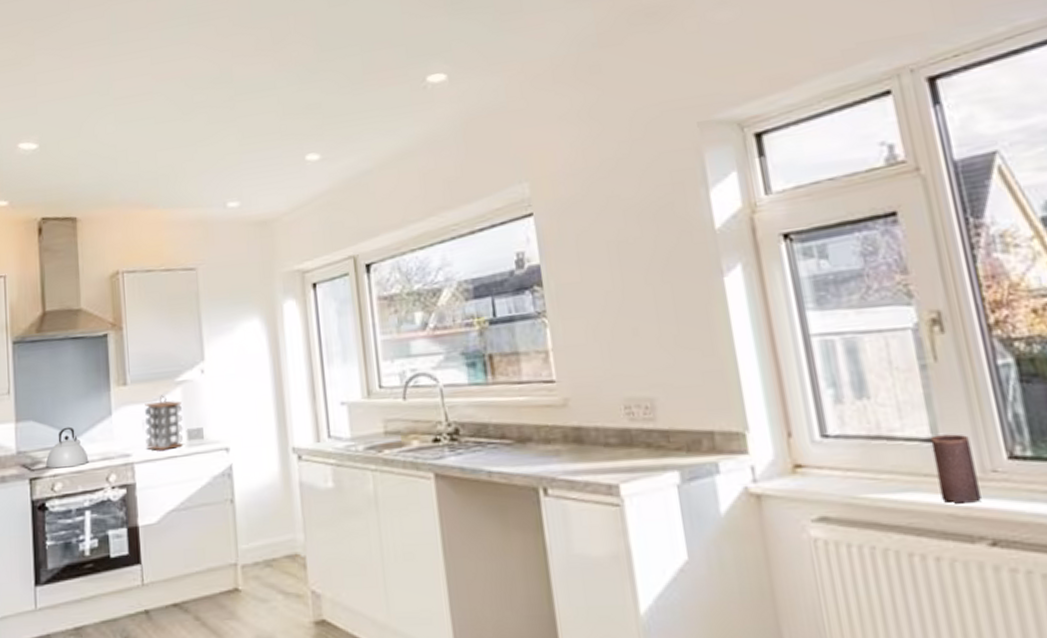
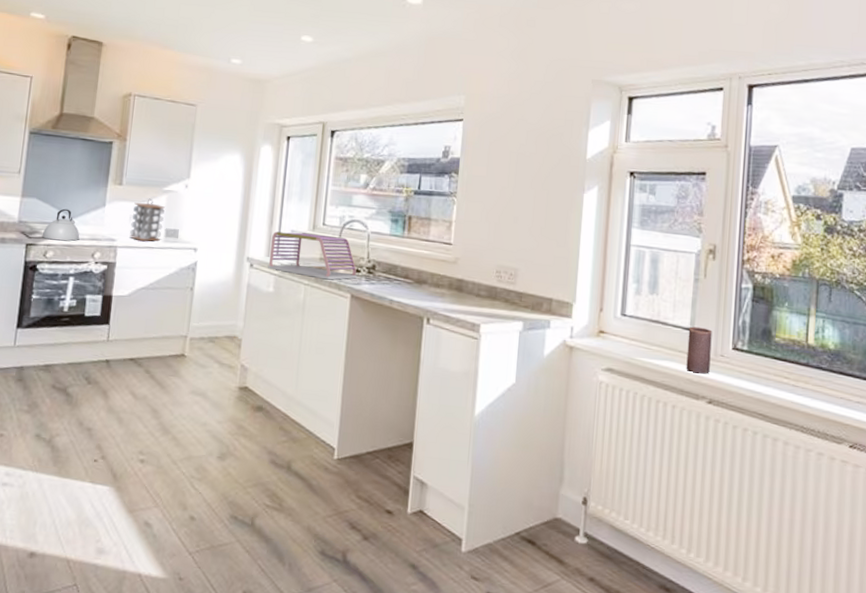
dish rack: none [318,399,438,460] -> present [267,231,358,280]

